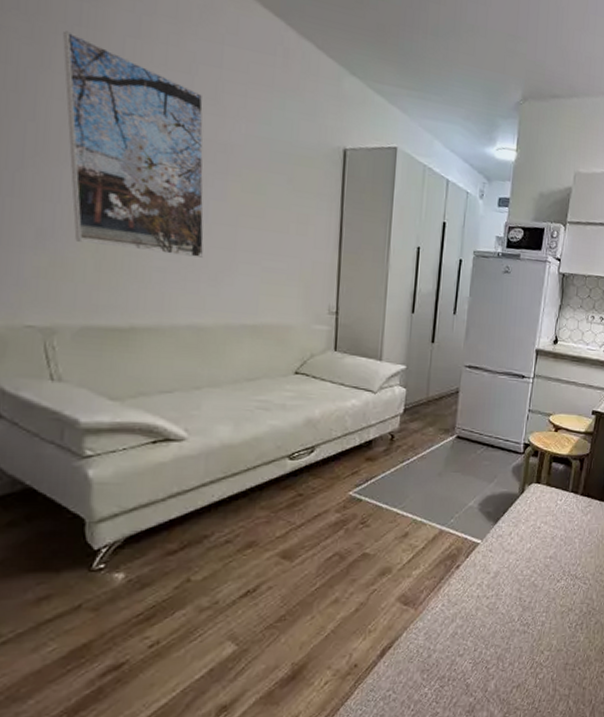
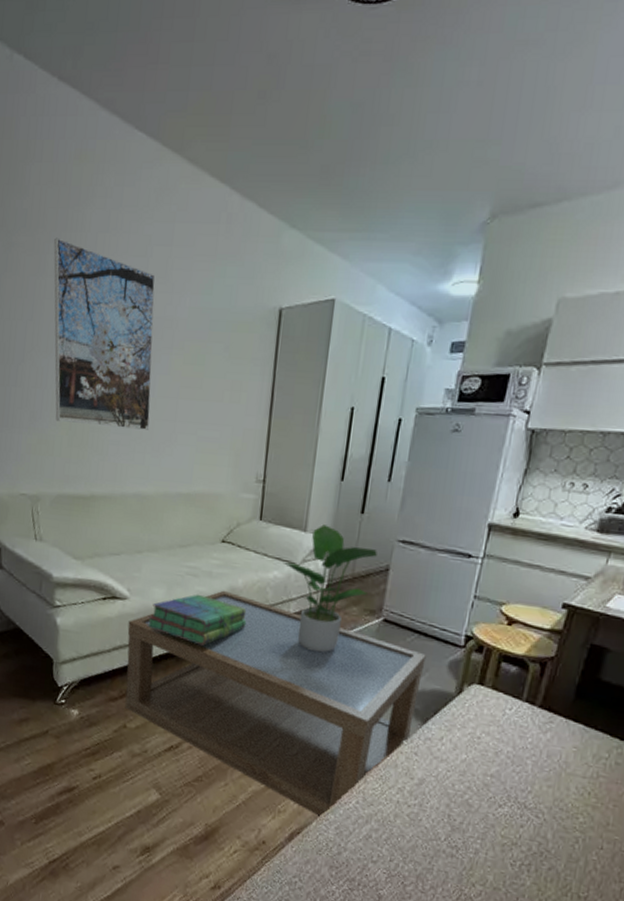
coffee table: none [186,422,494,628] -> present [125,590,426,818]
stack of books: none [211,428,326,480] -> present [147,594,247,646]
potted plant: none [360,353,448,473] -> present [283,524,377,653]

